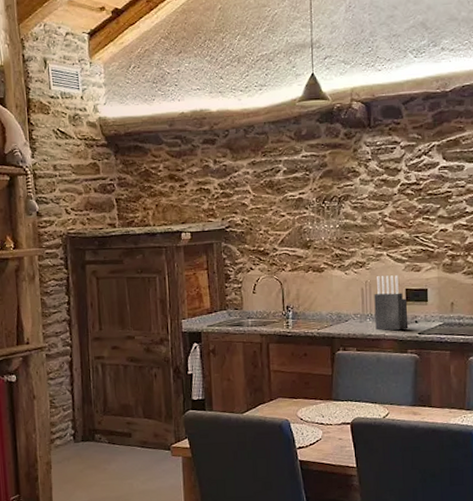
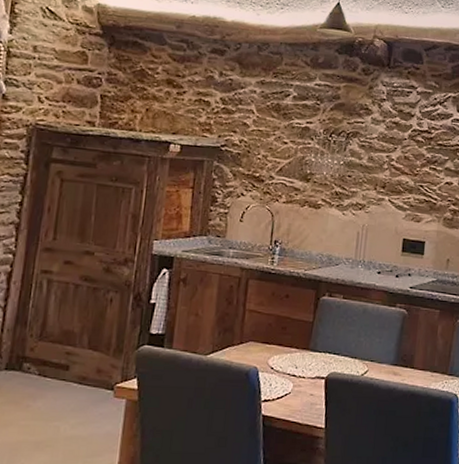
knife block: present [374,275,409,331] -> none [366,221,404,282]

